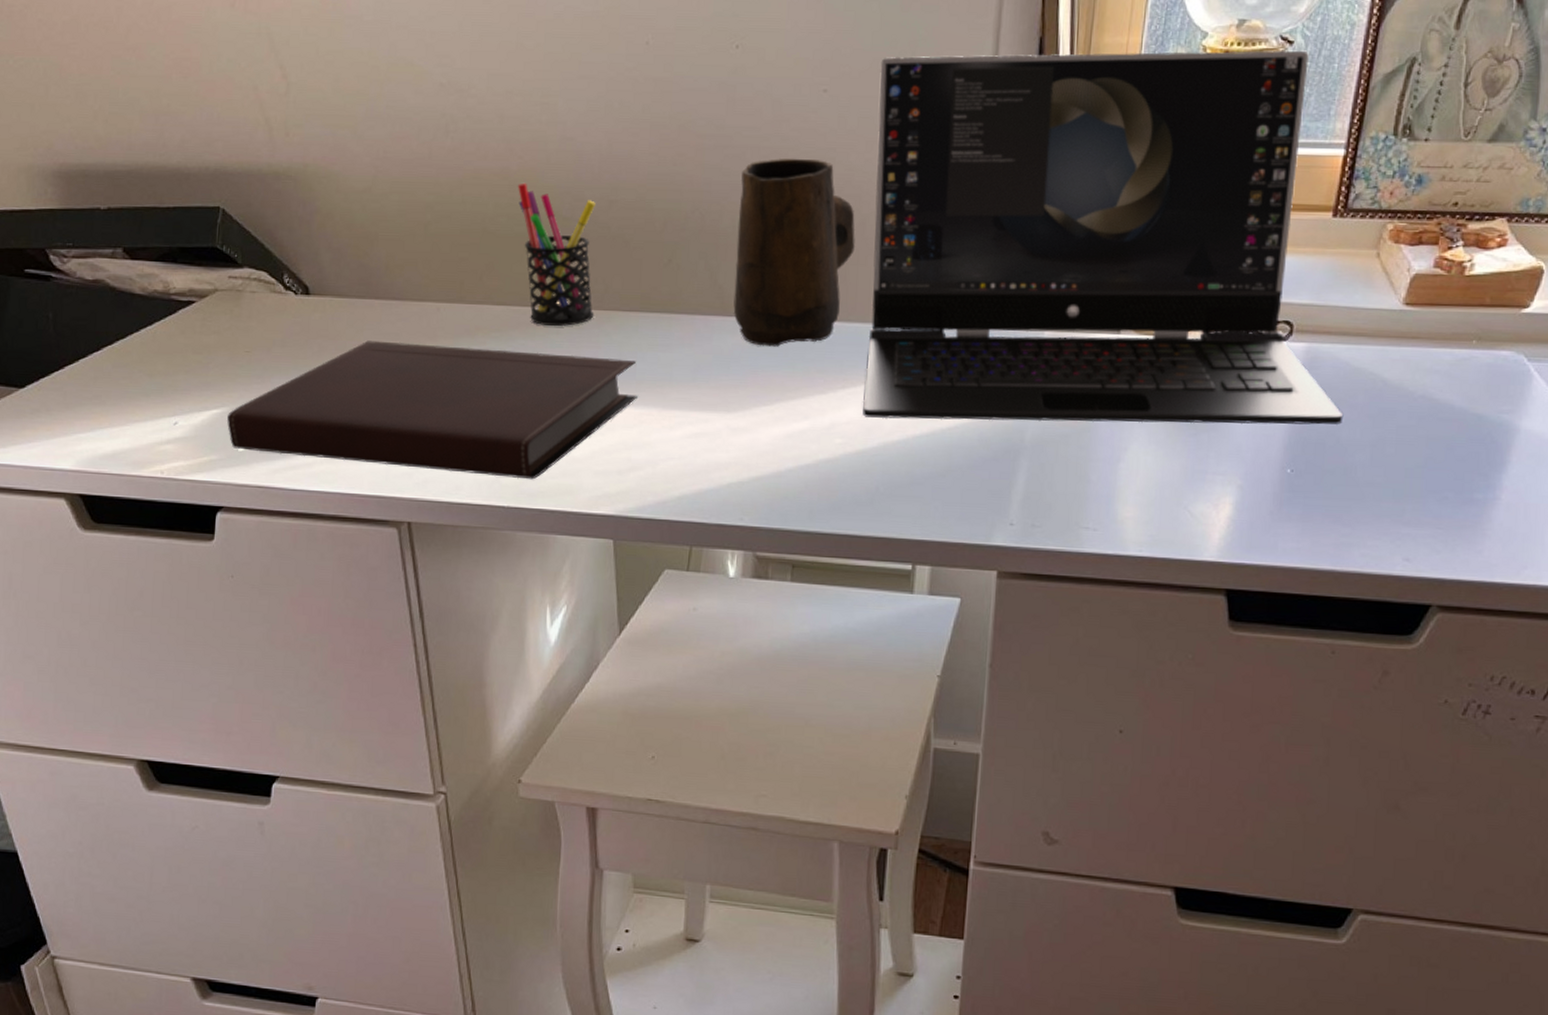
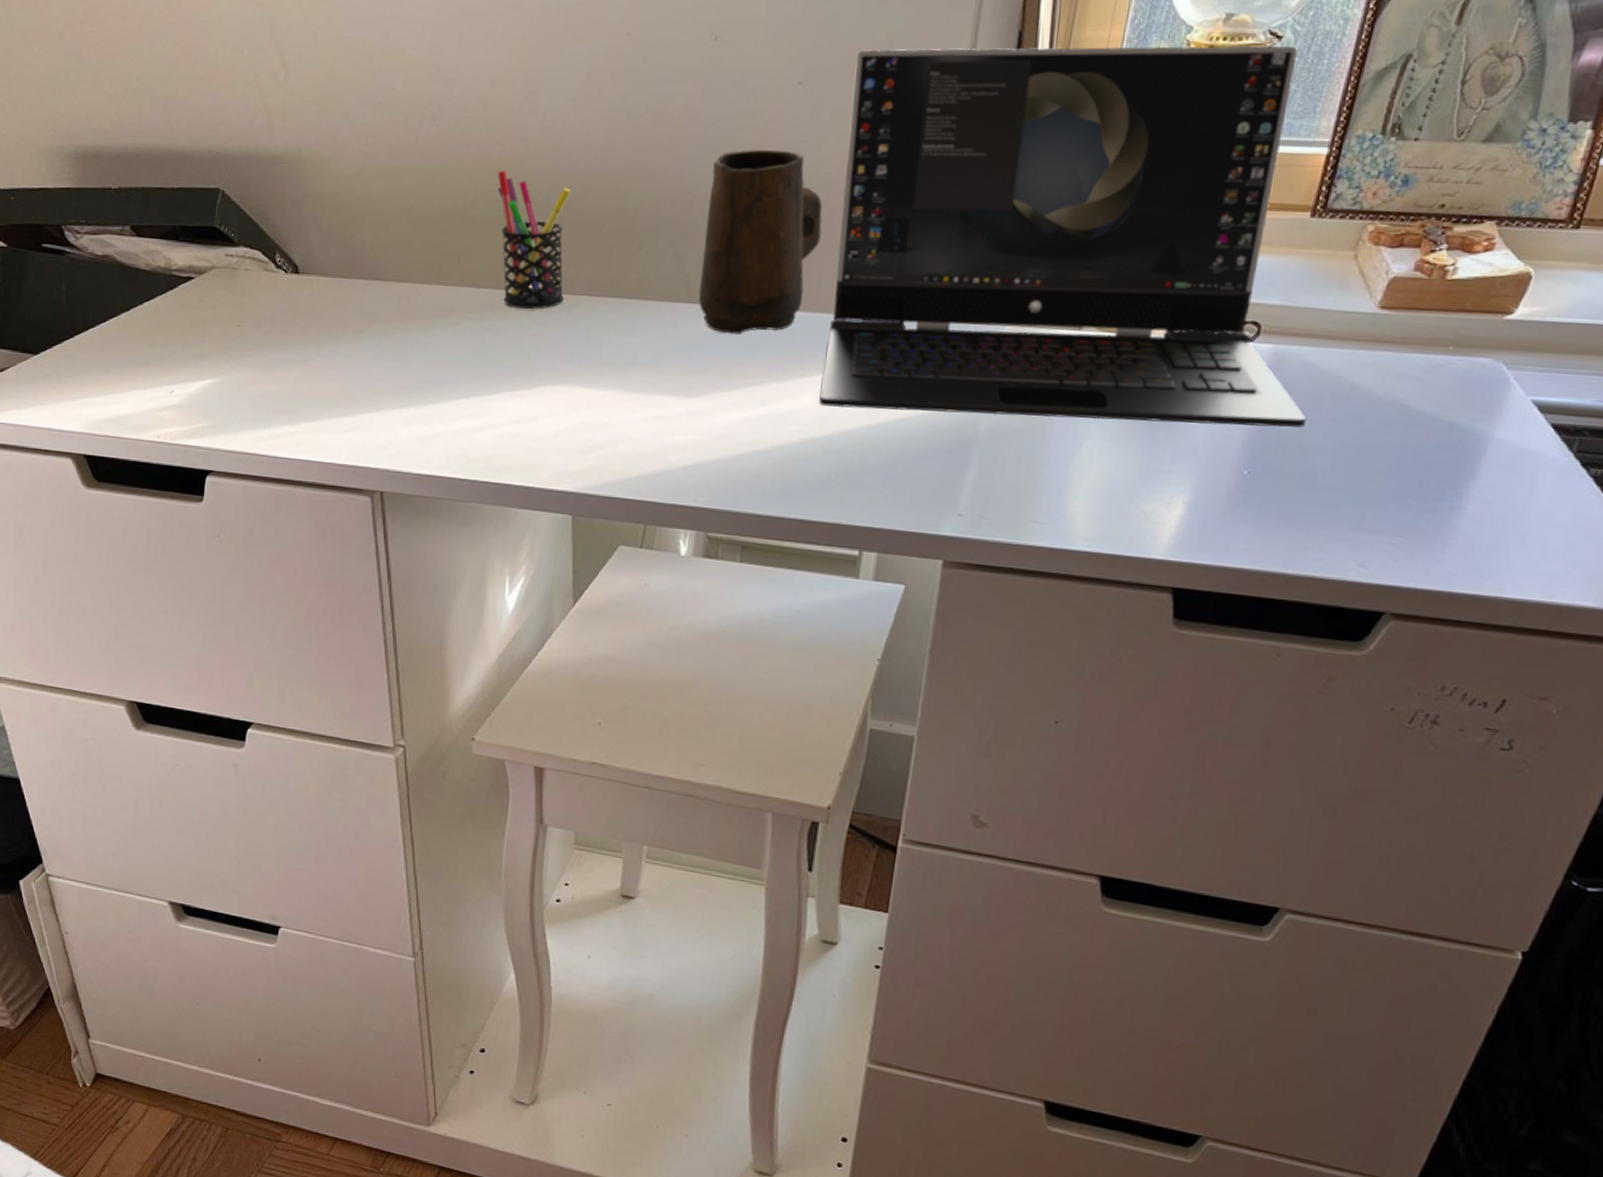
notebook: present [227,340,638,480] -> none [219,318,602,456]

